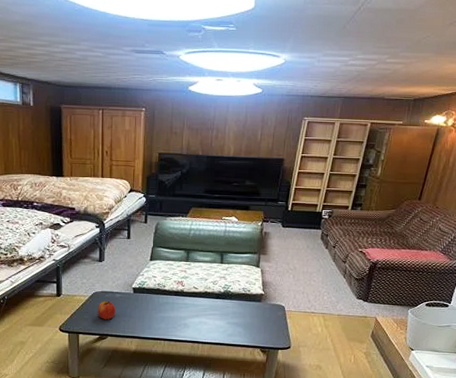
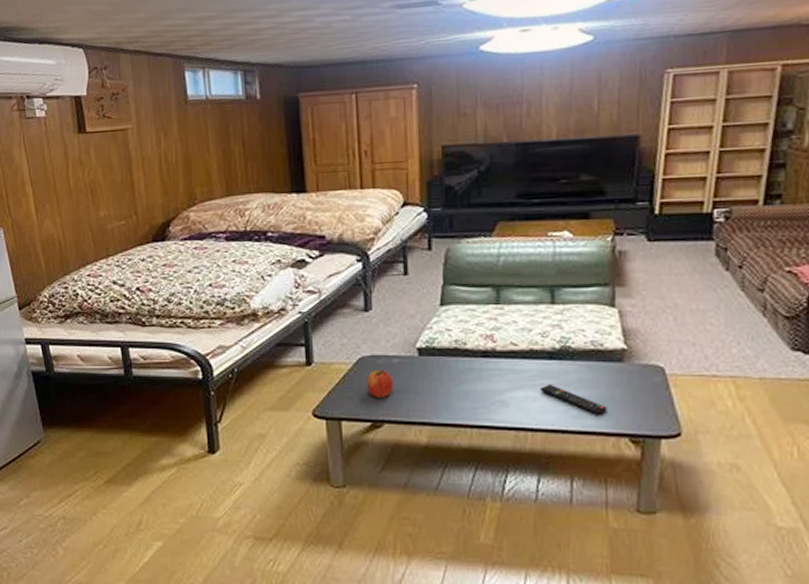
remote control: none [209,314,249,334] -> present [539,383,607,415]

